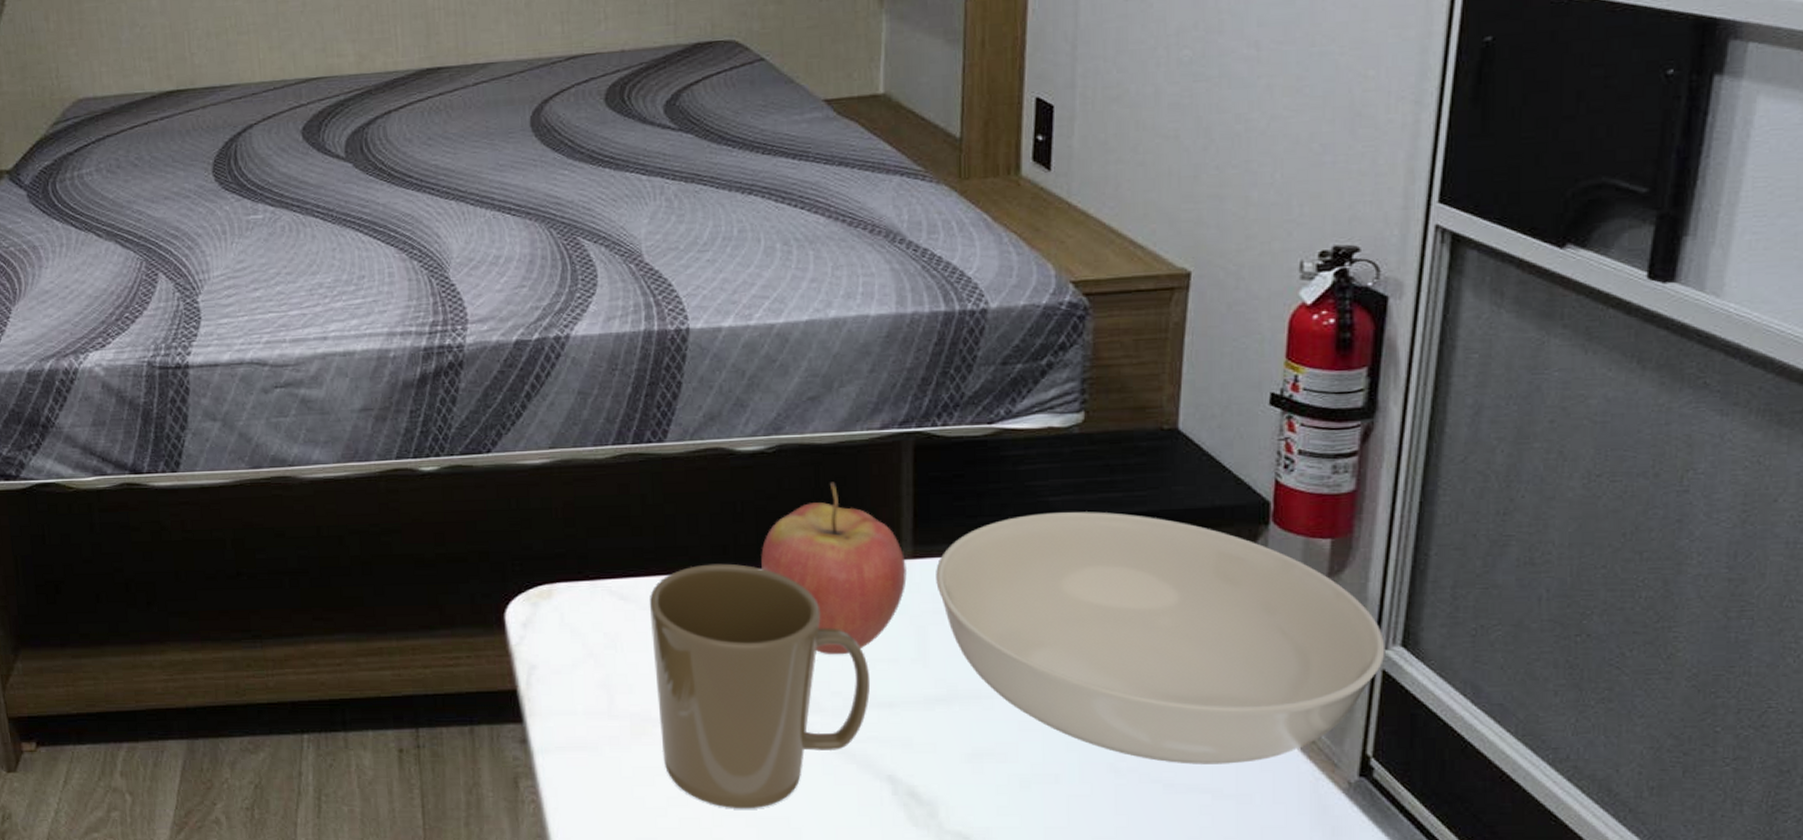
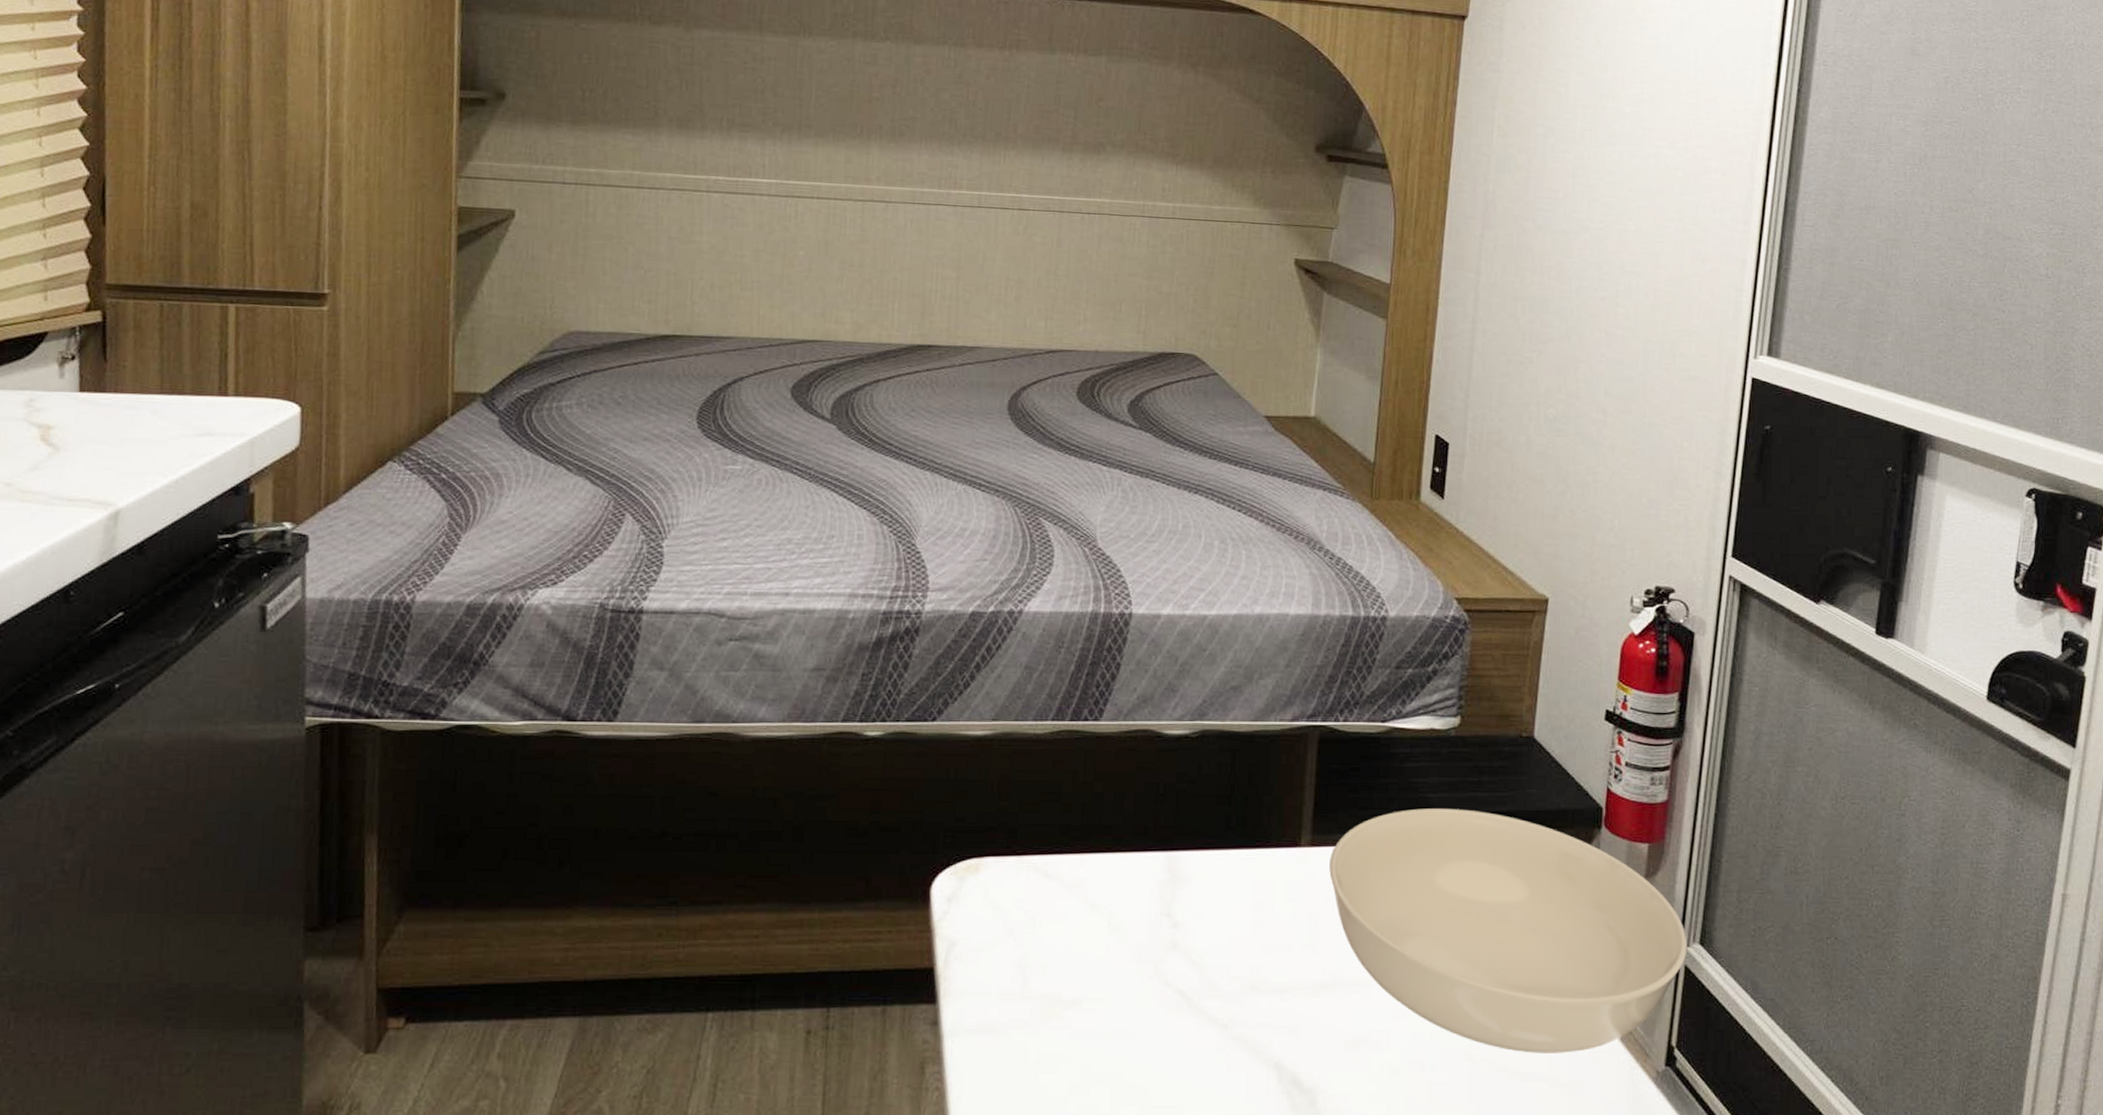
mug: present [649,563,871,809] -> none [1068,844,1266,1098]
fruit: present [761,482,907,654] -> none [1177,769,1305,938]

